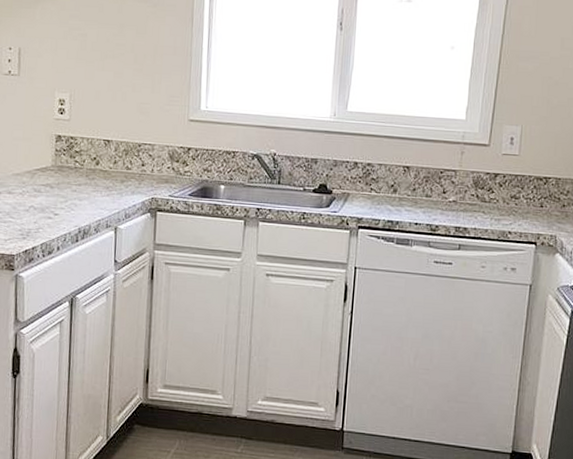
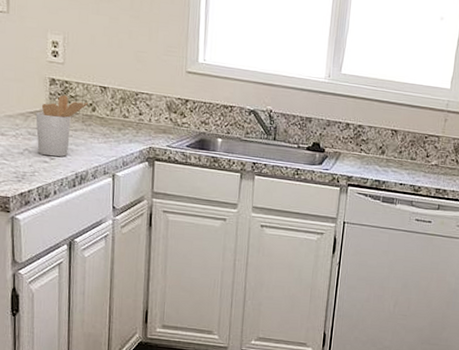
utensil holder: none [41,151,92,213] -> present [35,95,88,157]

